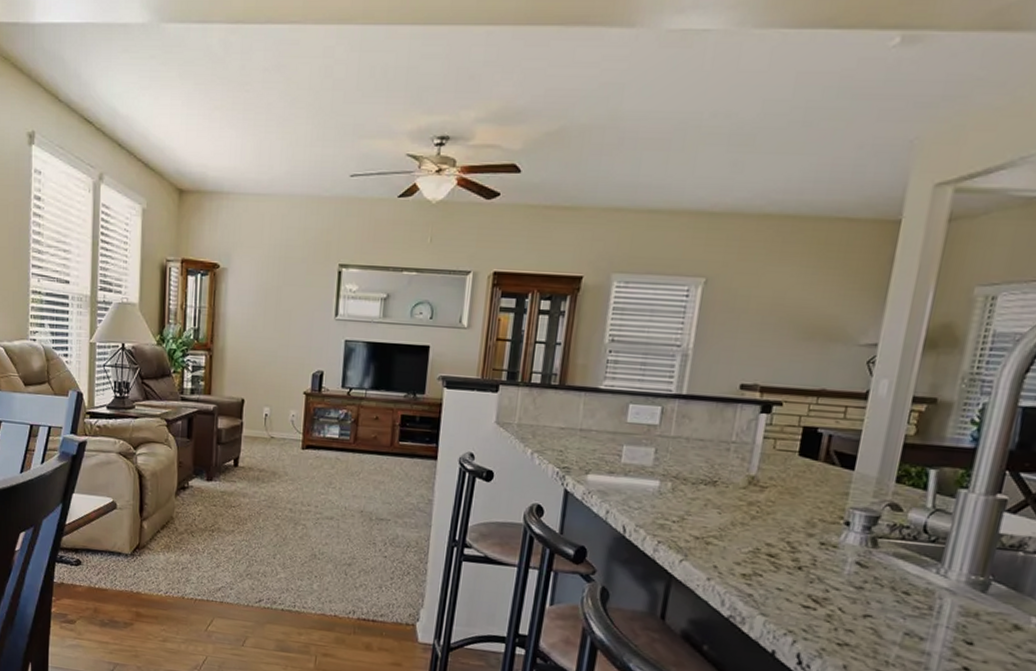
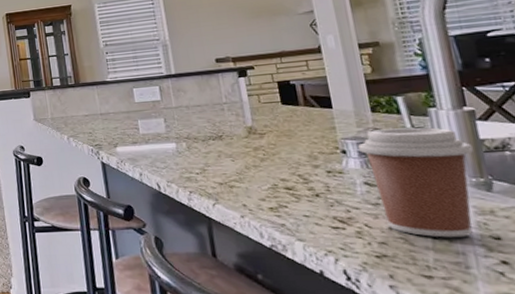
coffee cup: none [863,503,989,637] -> present [358,127,474,238]

